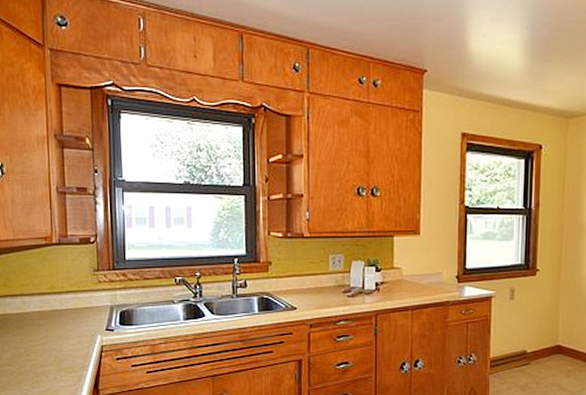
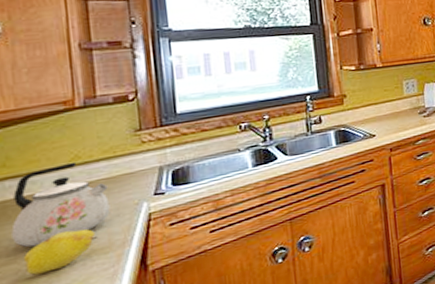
kettle: none [9,290,75,356] -> present [11,162,111,248]
fruit: none [16,348,66,378] -> present [23,229,99,276]

